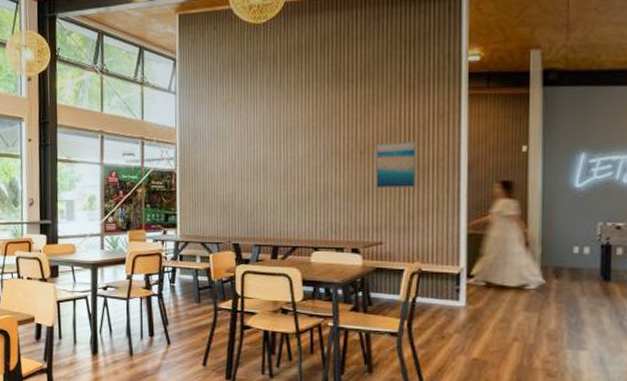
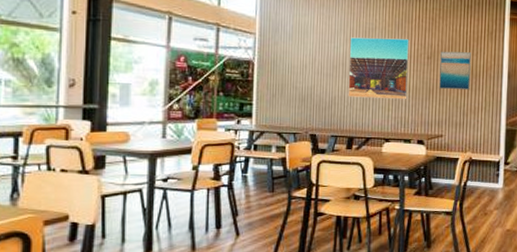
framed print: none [270,132,338,203] -> present [348,37,410,100]

